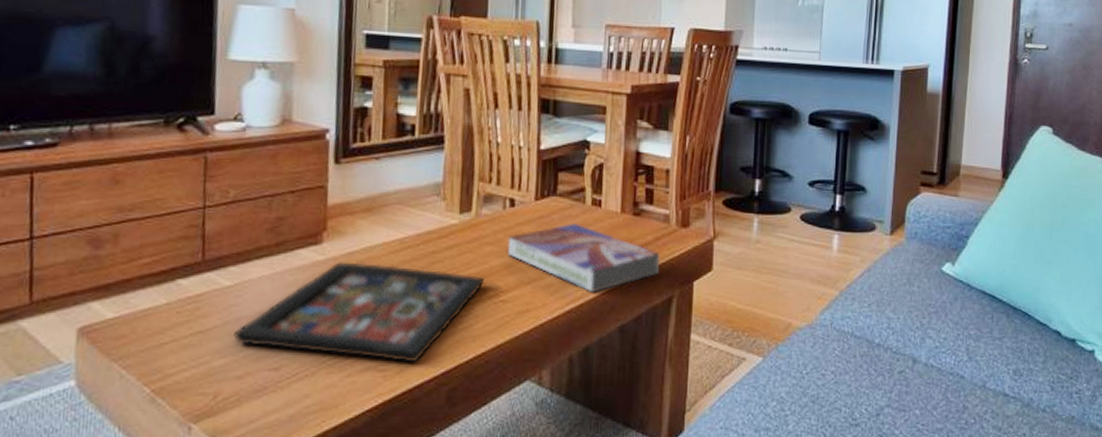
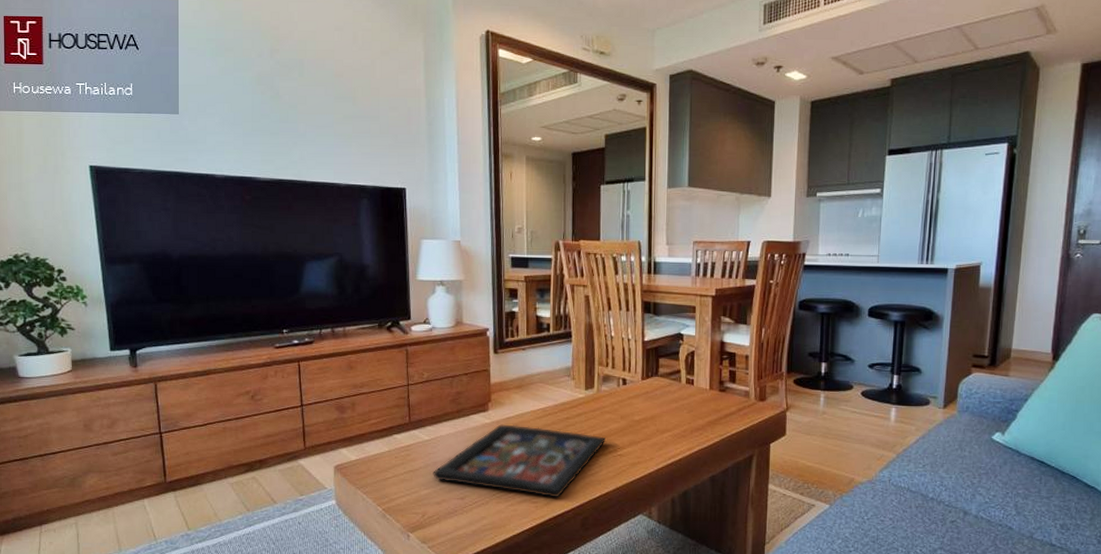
textbook: present [507,223,661,293] -> none [622,397,743,451]

